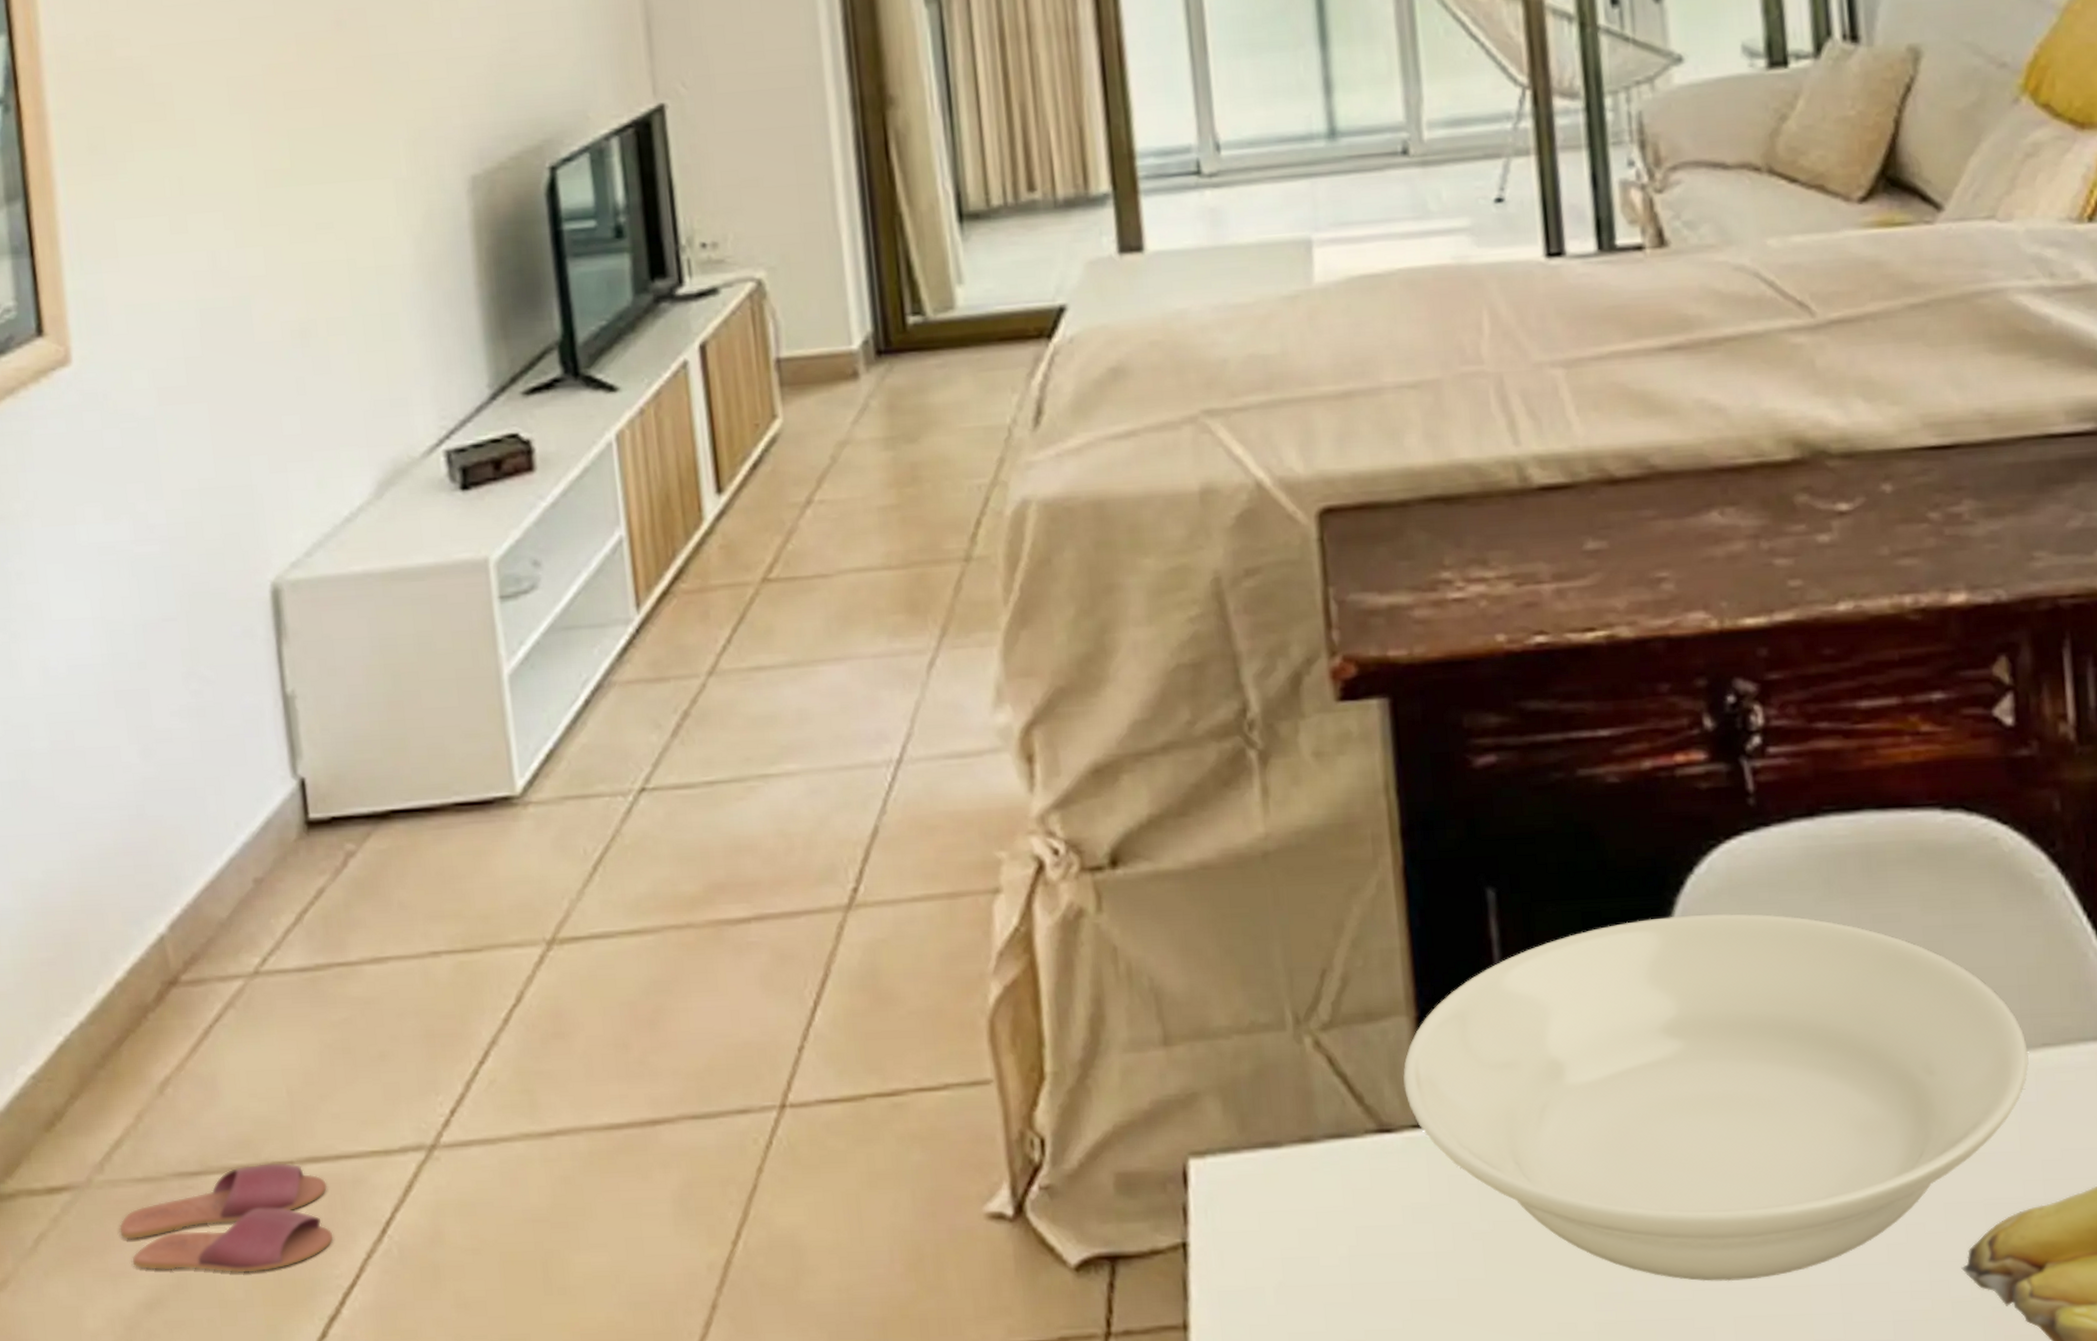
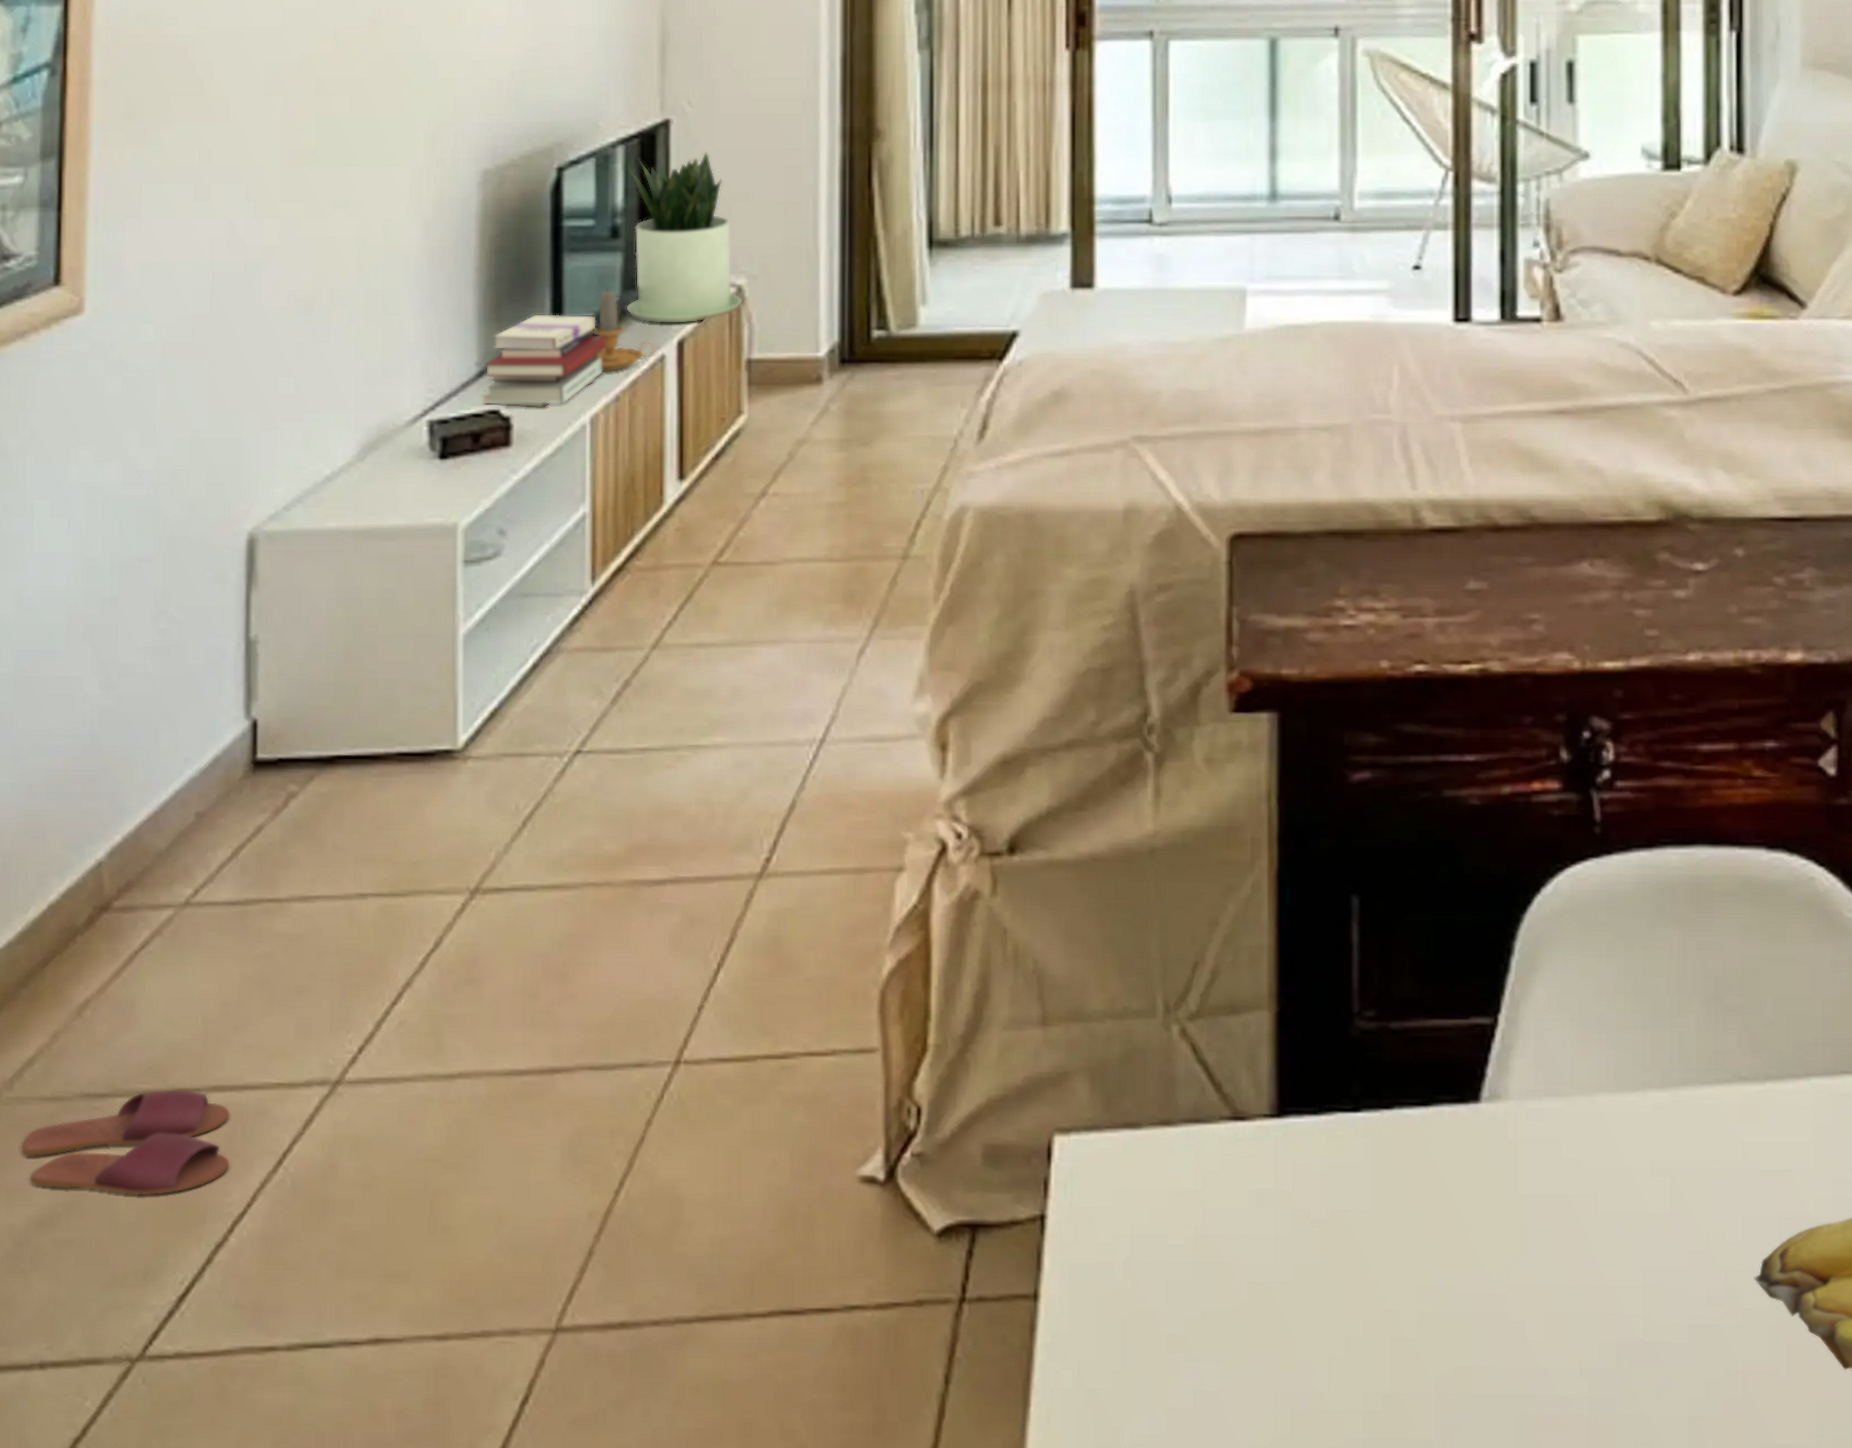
books: none [496,325,624,429] -> present [482,314,606,408]
candle: none [608,294,677,385] -> present [593,289,656,373]
planter: none [626,136,764,327] -> present [626,152,743,323]
decorative bowl: present [1403,913,2029,1282] -> none [1259,932,1829,1280]

